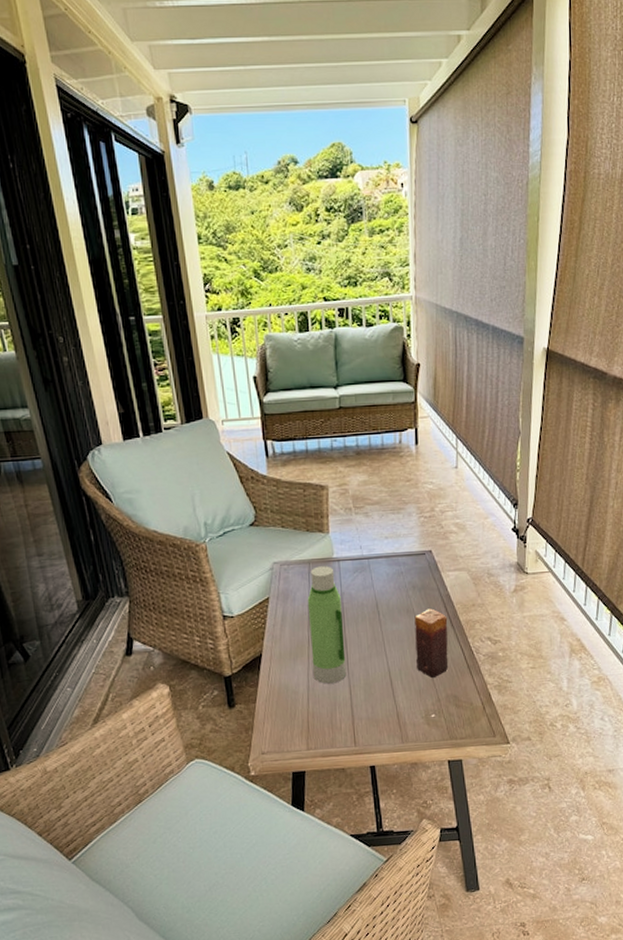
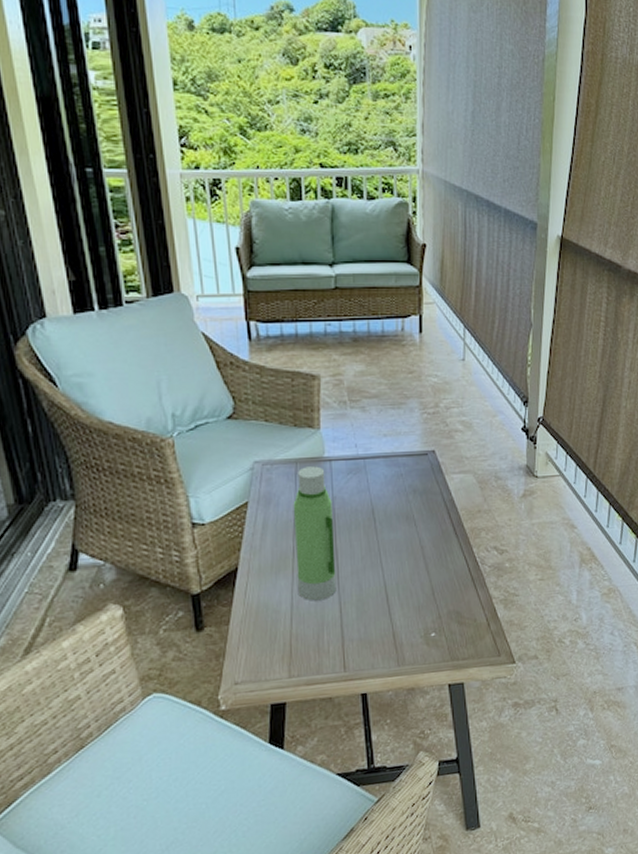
candle: present [414,608,449,678] -> none [414,515,451,592]

